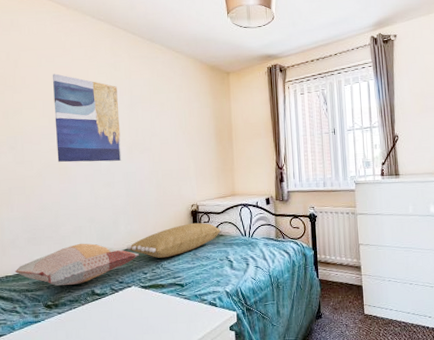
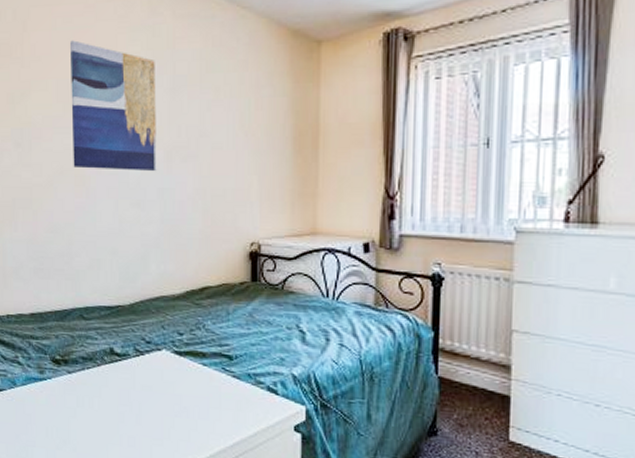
decorative pillow: present [15,243,140,286] -> none [17,282,175,337]
pillow: present [127,223,222,258] -> none [158,270,293,315]

